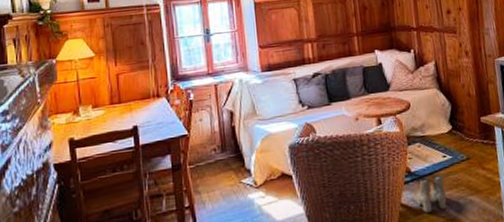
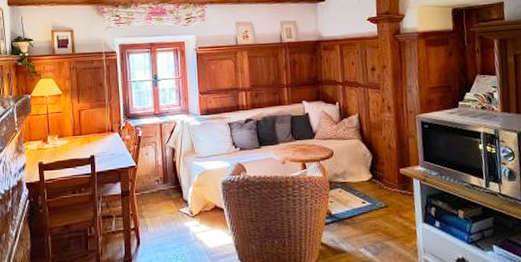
boots: present [416,175,447,213] -> none [335,219,365,253]

